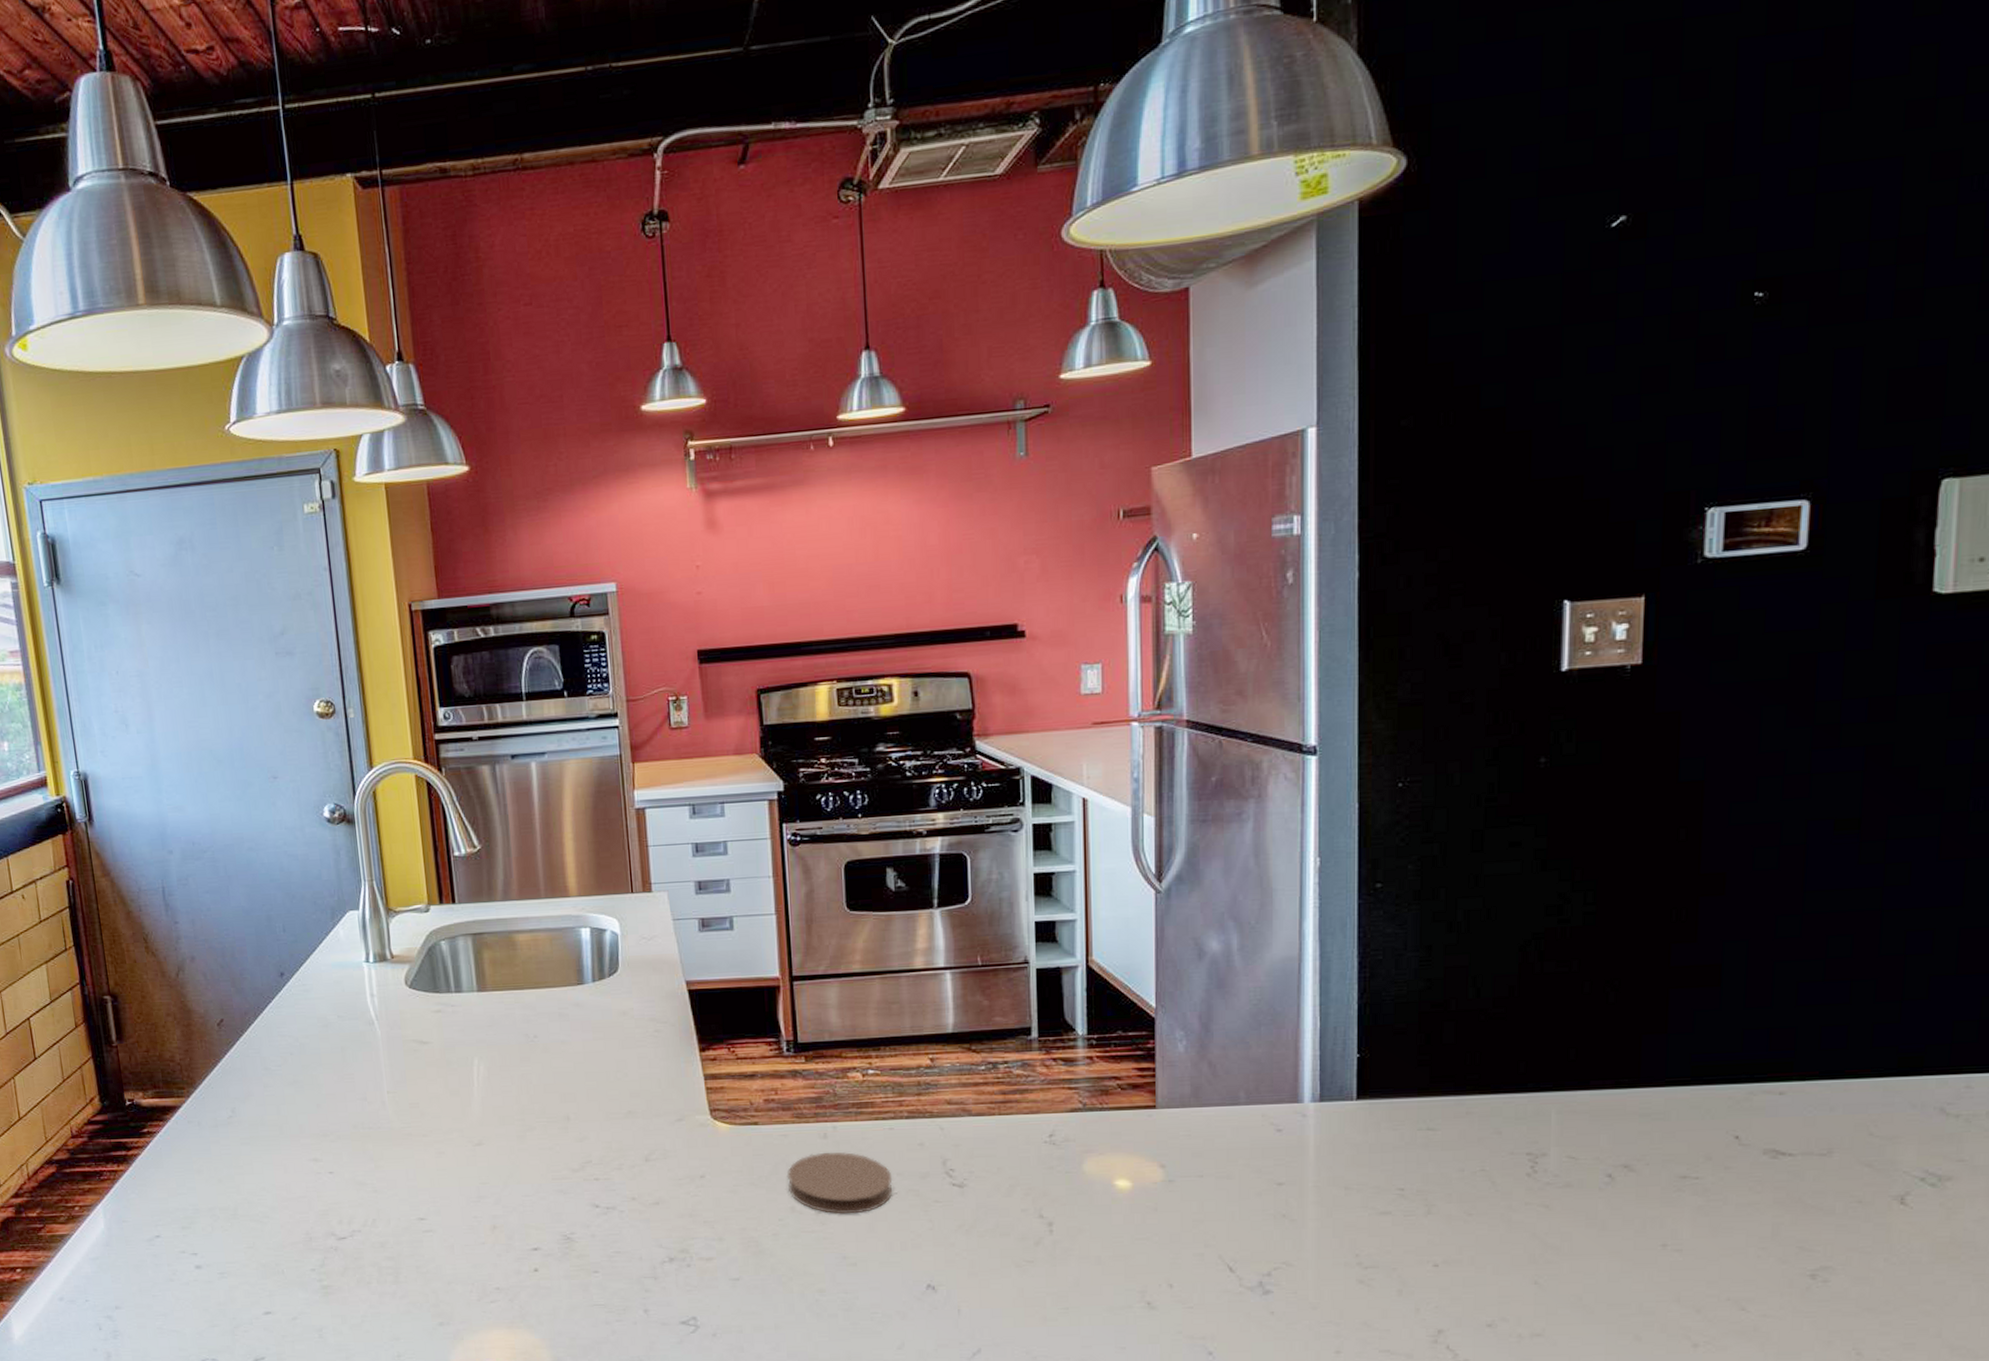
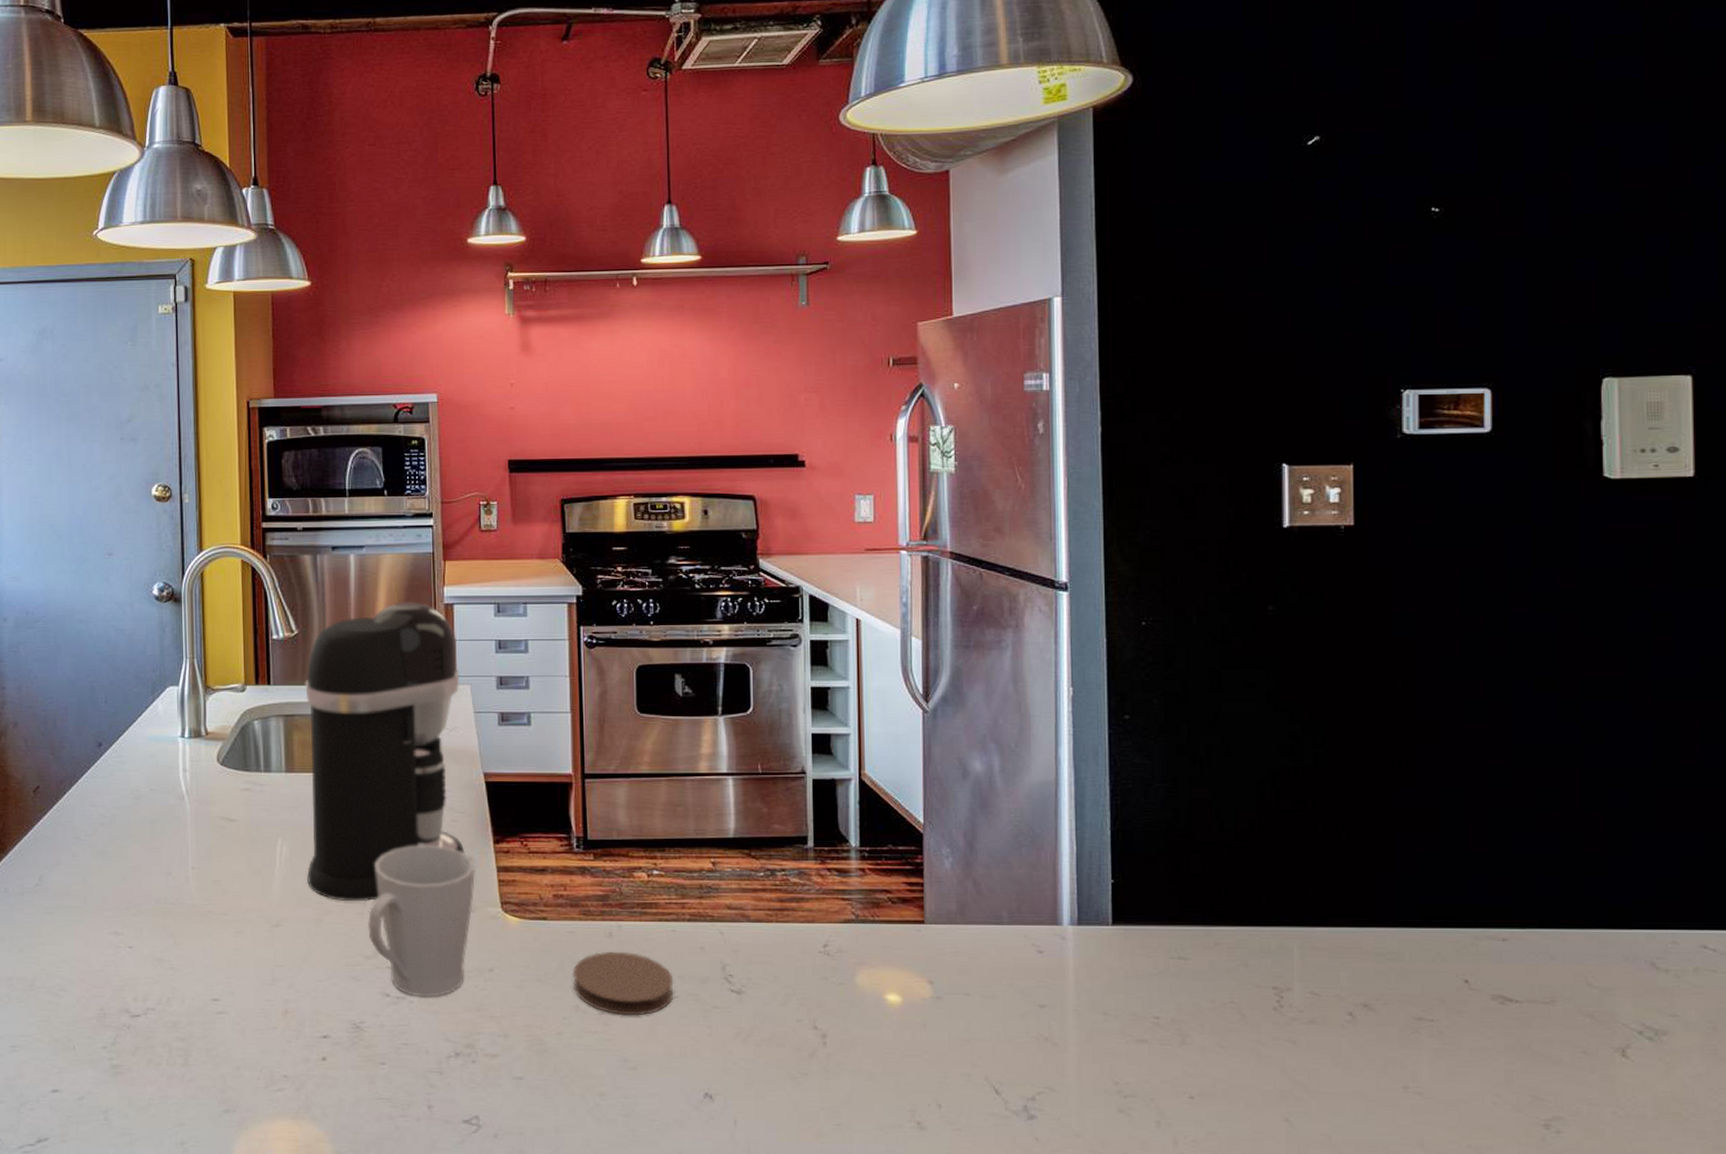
coffee maker: none [492,808,670,1118] -> present [305,602,465,902]
mug: none [572,1057,682,1206] -> present [367,845,476,997]

